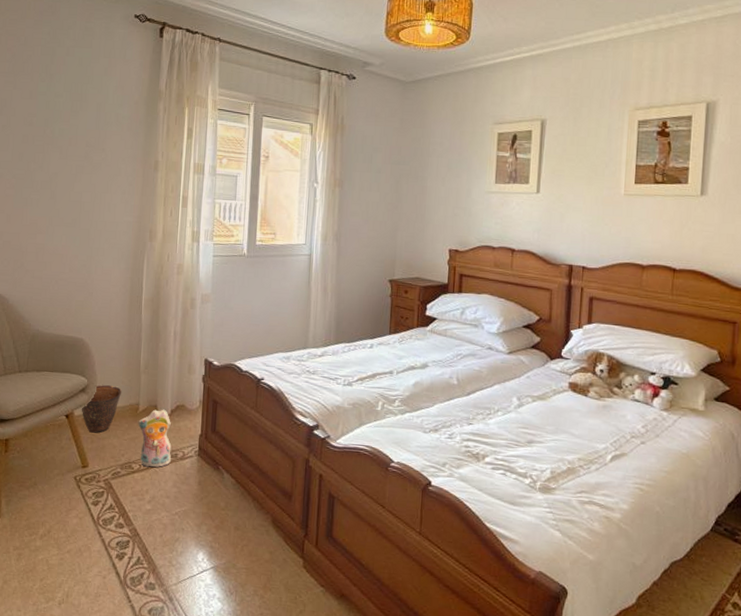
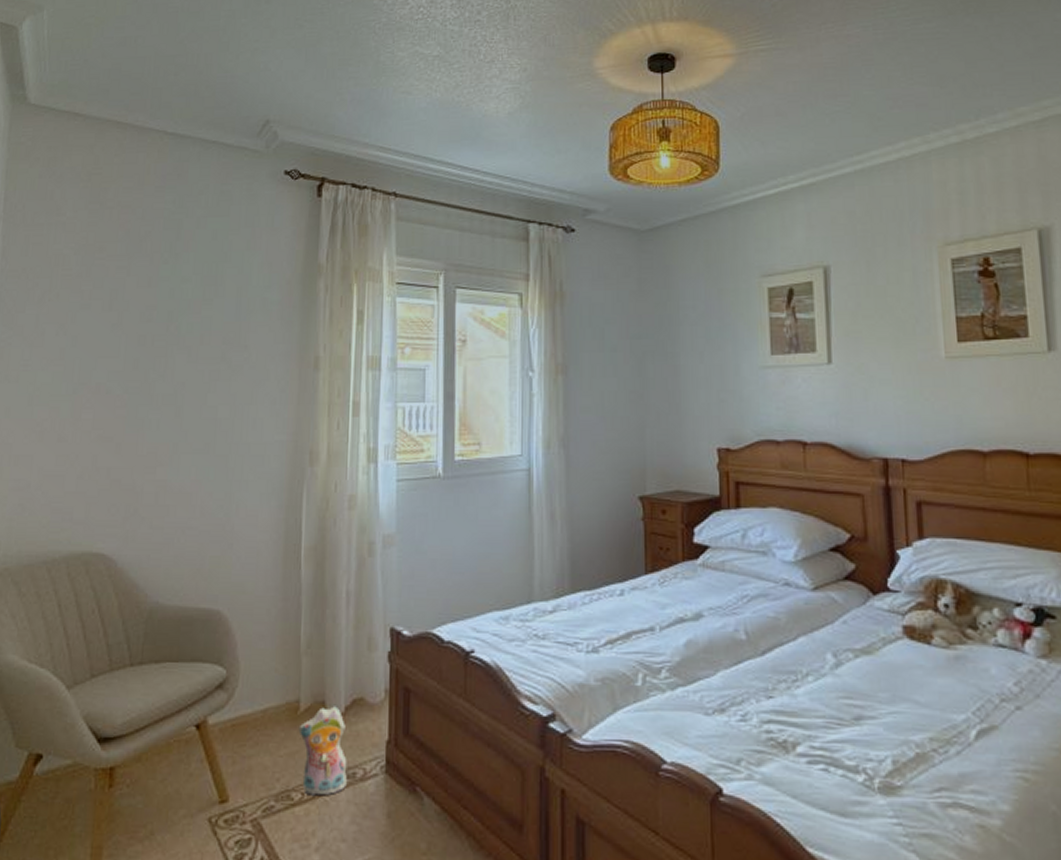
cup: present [80,384,122,433] -> none [216,675,276,749]

